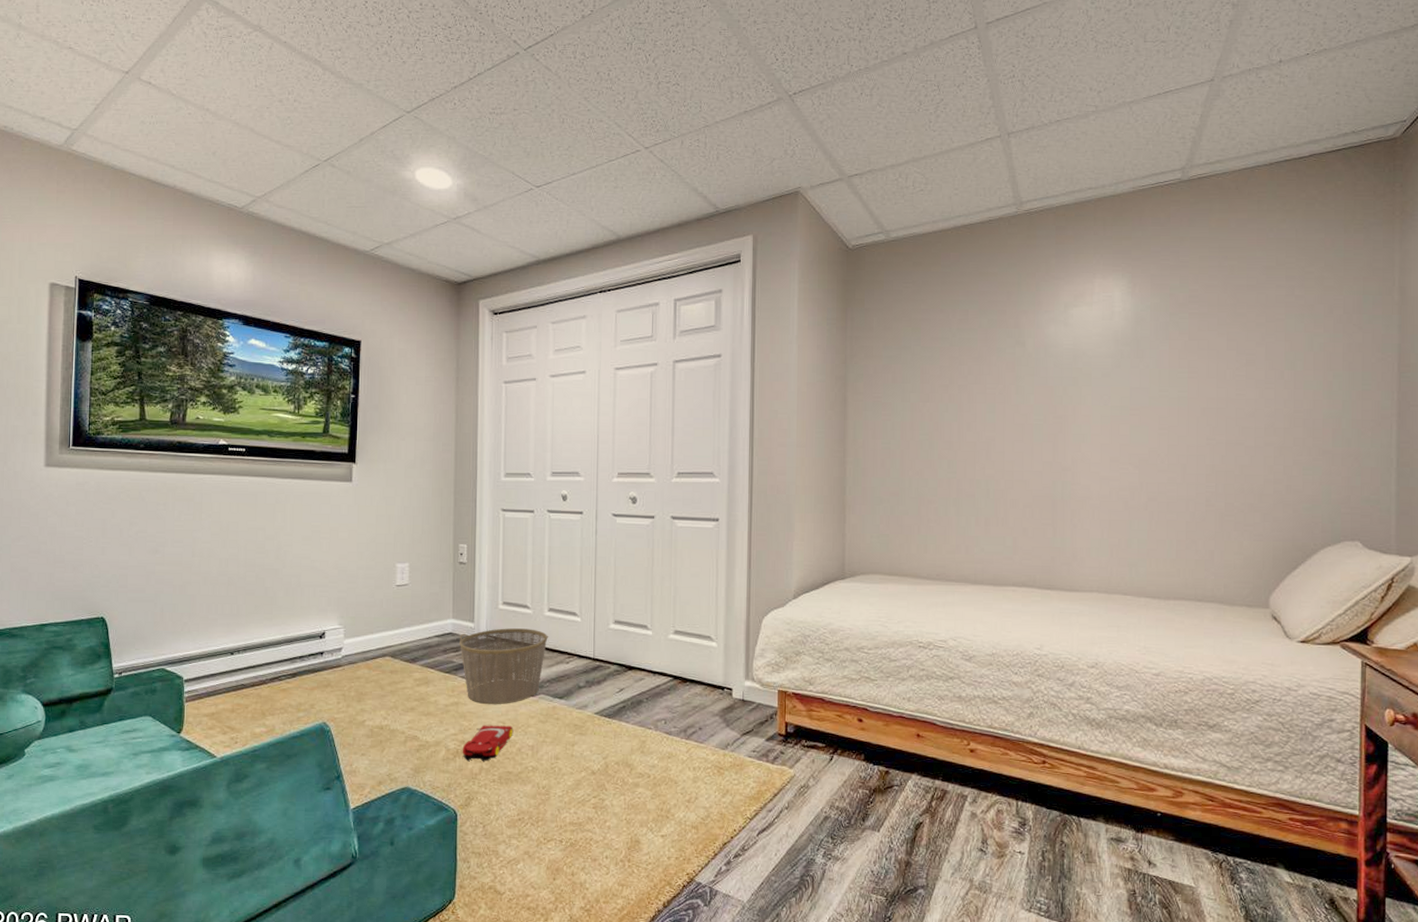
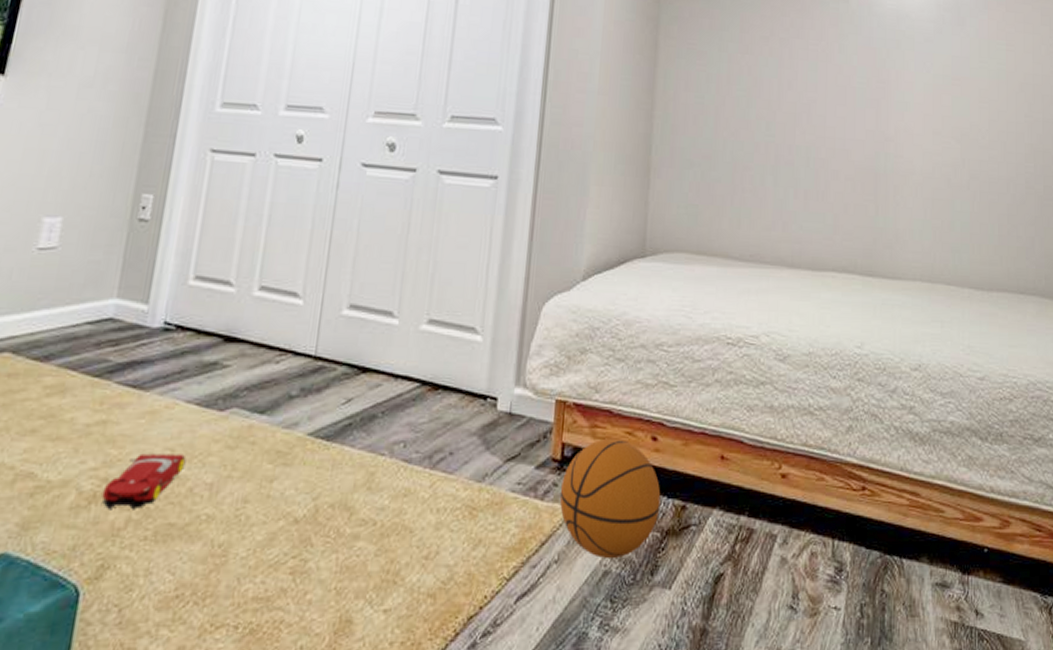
basket: present [458,628,549,704] -> none [120,312,256,422]
basketball: none [786,719,868,807] -> present [559,438,661,558]

